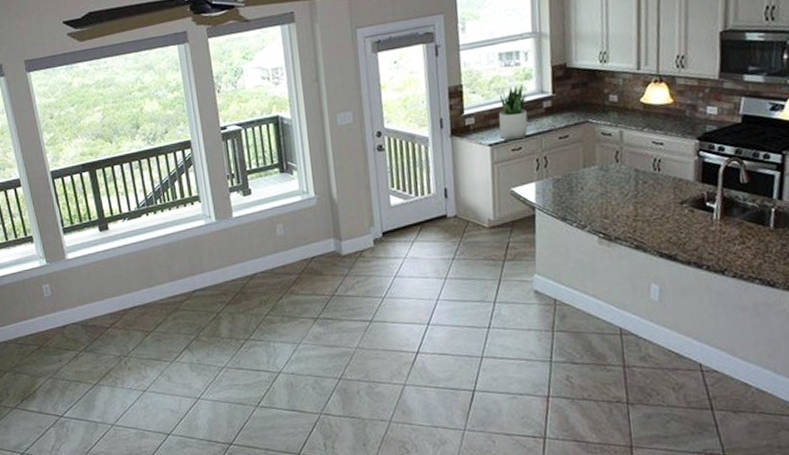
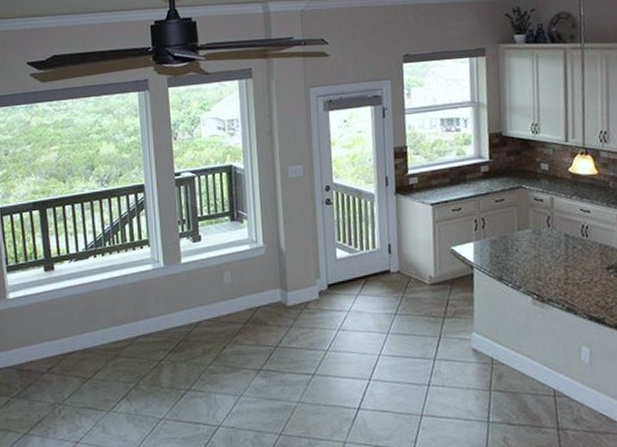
planter: present [498,83,528,141] -> none [439,148,467,201]

